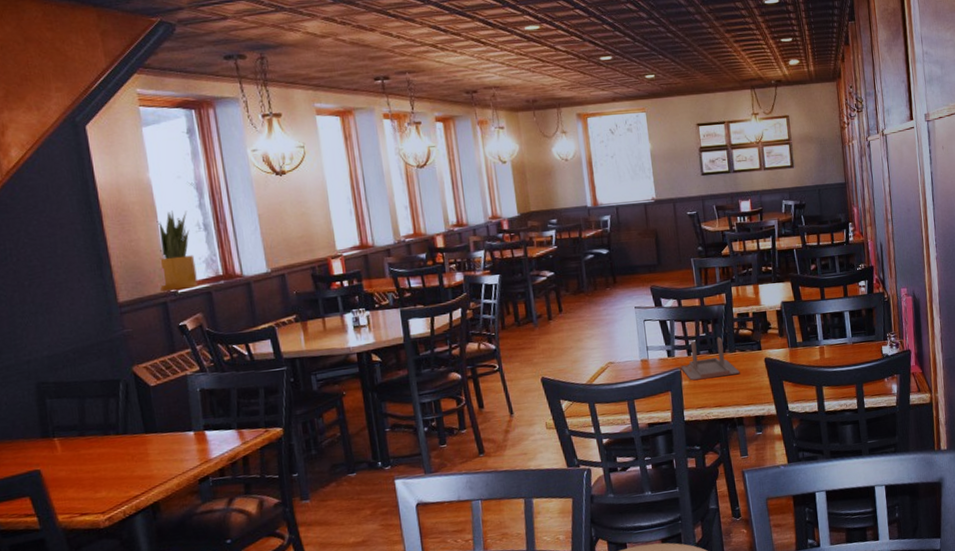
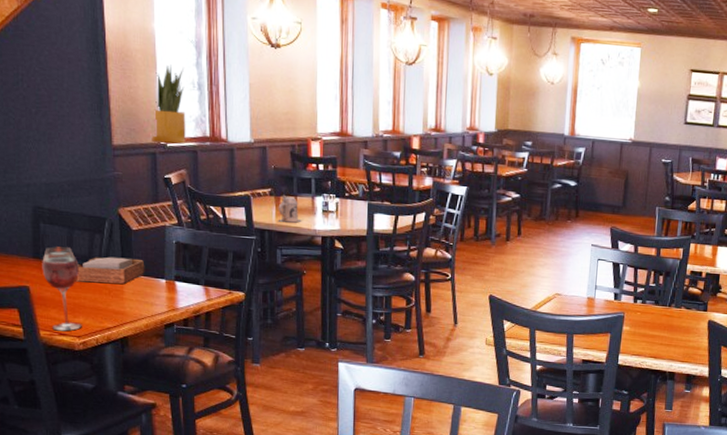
wineglass: none [52,418,106,512] -> present [42,246,82,332]
napkin holder: none [93,416,170,454] -> present [76,257,145,285]
beer mug: none [306,318,335,347] -> present [278,194,303,223]
napkin holder: present [680,337,740,381] -> none [623,288,681,331]

